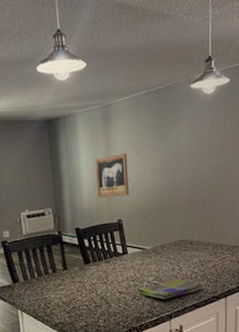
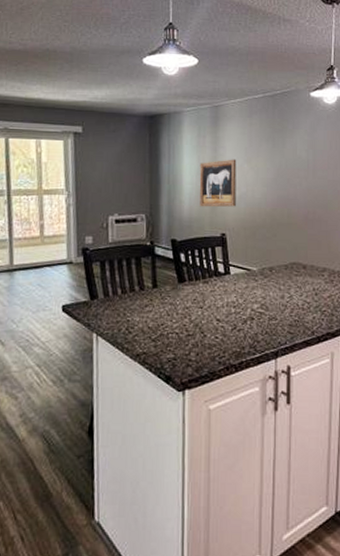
dish towel: present [138,279,204,299] -> none [239,309,317,332]

